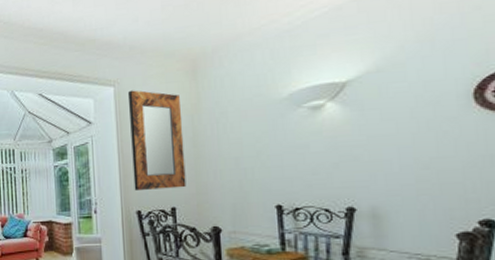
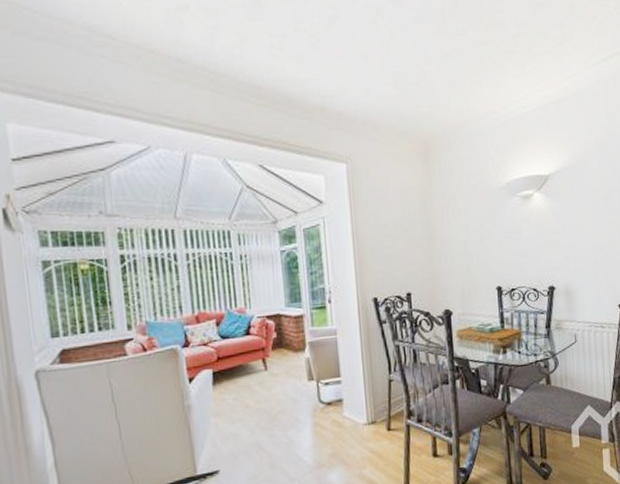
home mirror: present [127,90,186,191] -> none [360,169,420,278]

